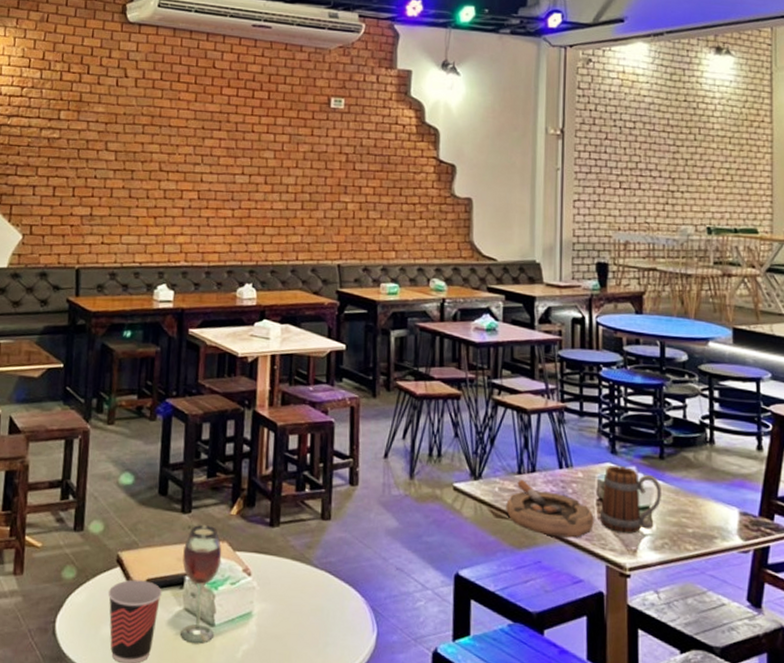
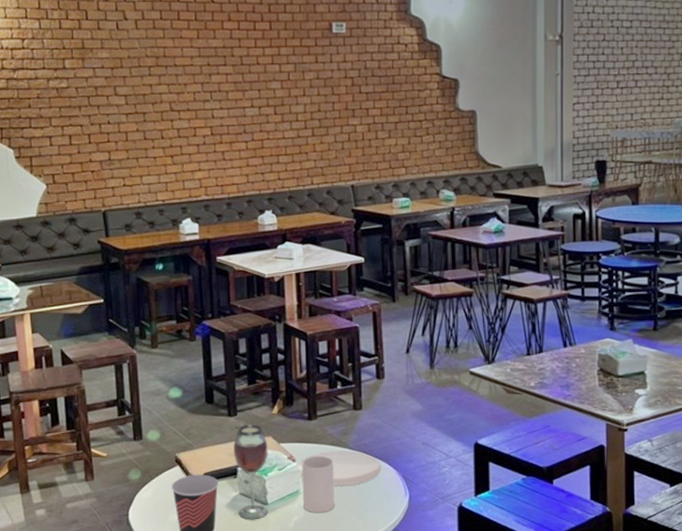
plate: none [252,566,348,614] -> present [297,451,382,487]
cup: none [255,570,294,644] -> present [302,455,334,513]
ashtray: present [506,480,594,538] -> none [517,360,595,404]
beer mug: present [599,465,661,534] -> none [600,339,655,395]

